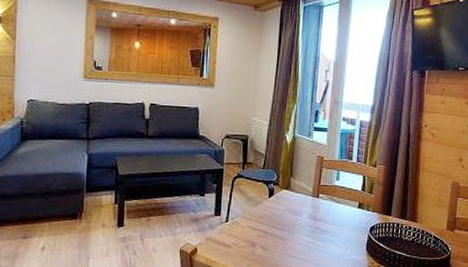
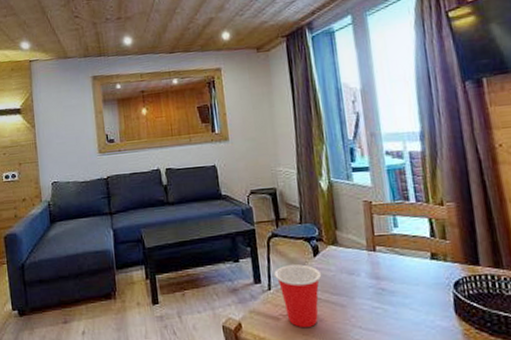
cup: none [233,202,273,254] -> present [274,264,322,327]

